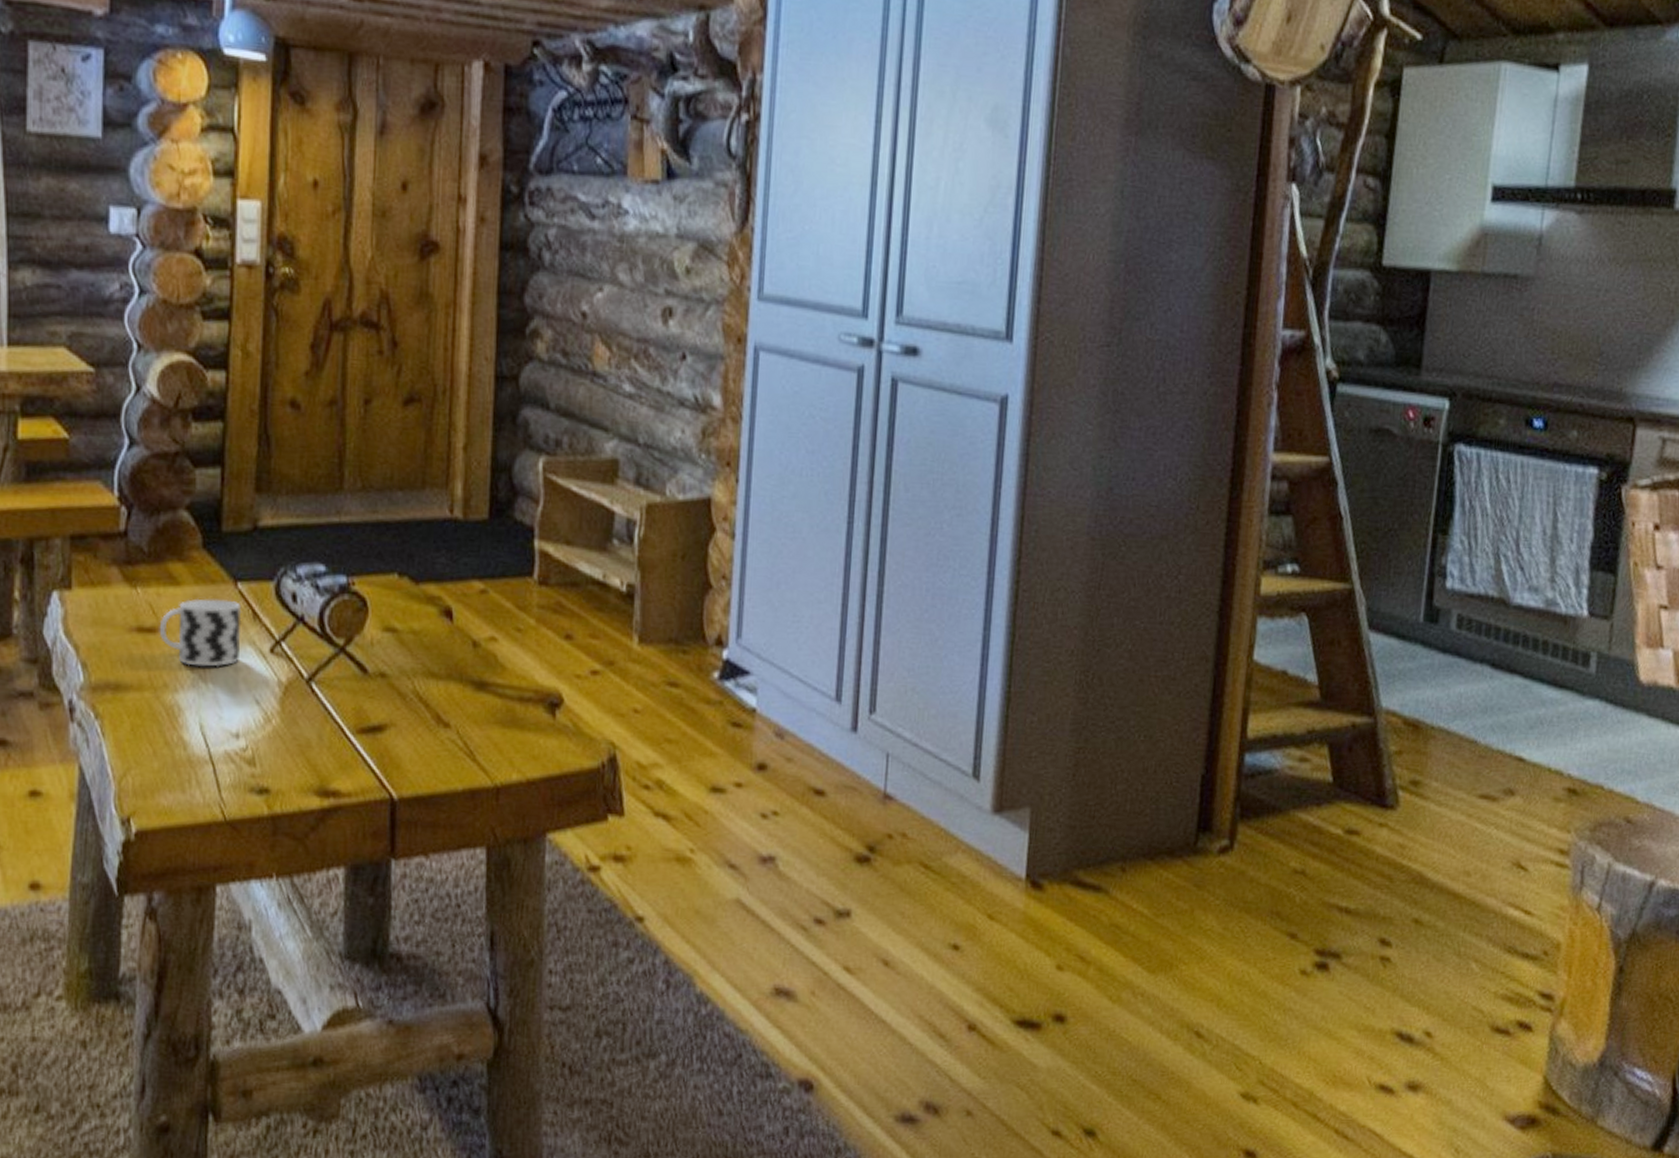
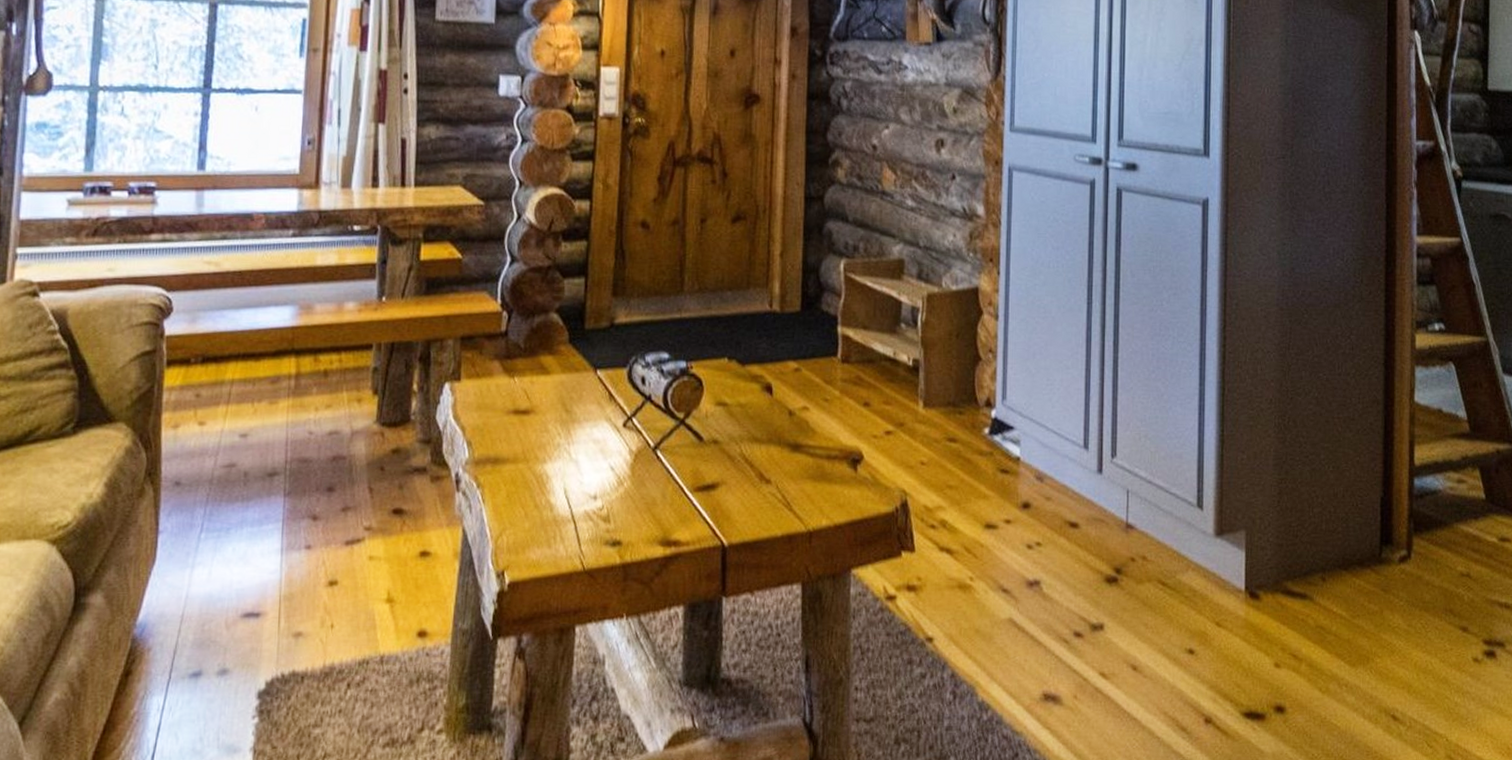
cup: present [159,598,242,667] -> none [532,384,600,441]

